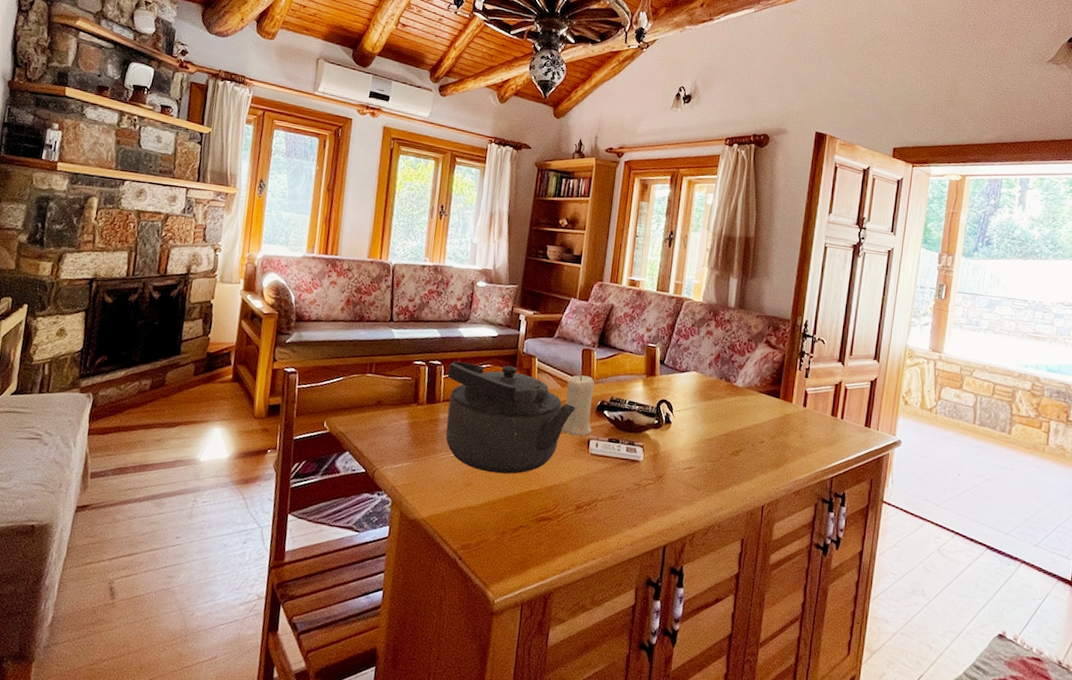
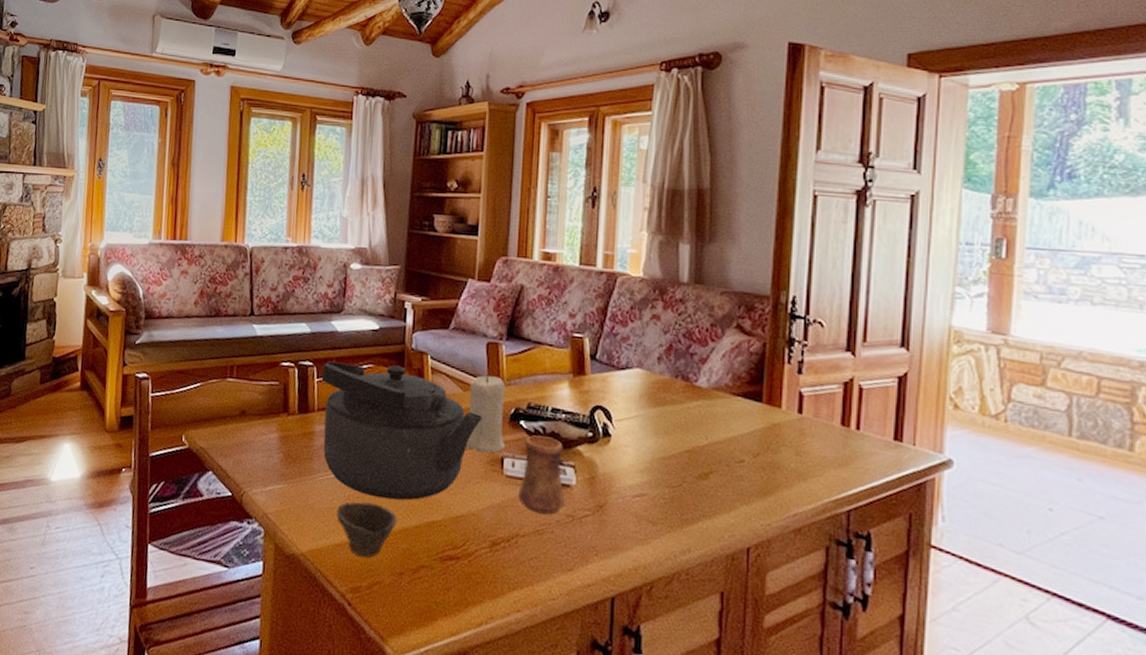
cup: none [454,475,504,521] -> present [337,501,398,558]
cup: none [599,422,636,484] -> present [519,435,566,515]

